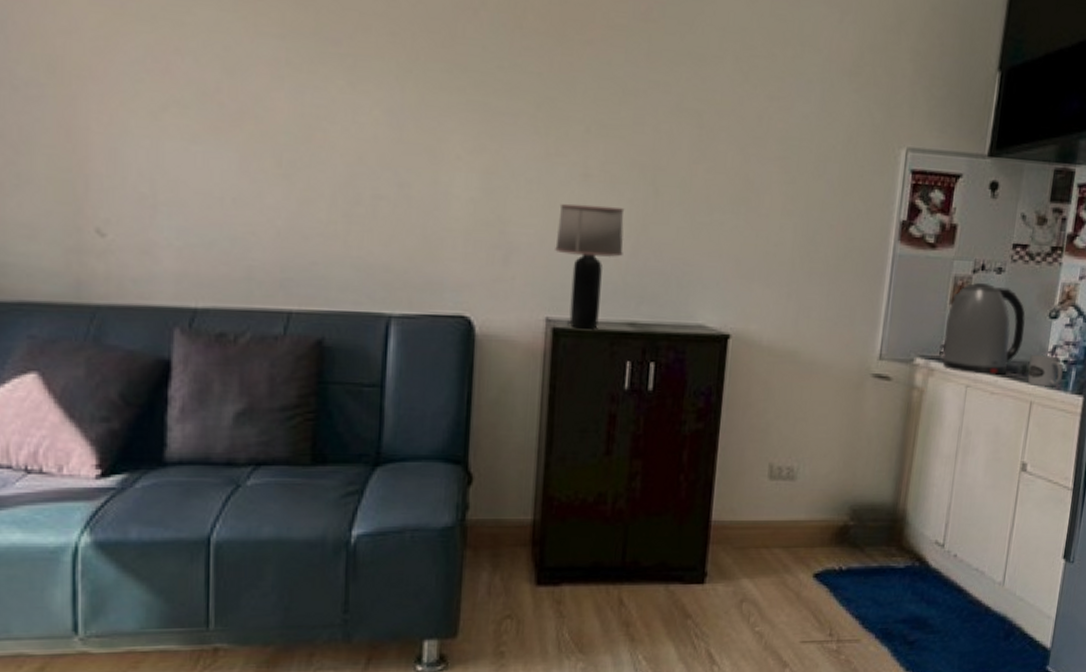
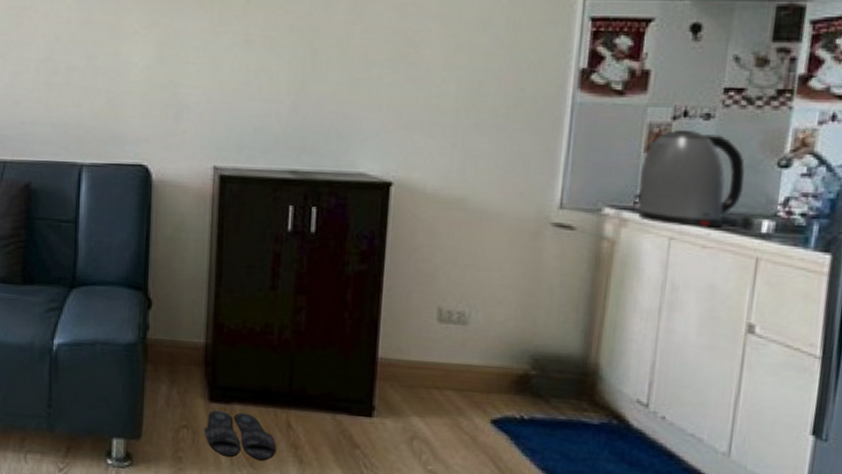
slippers: none [529,594,607,644] -> present [203,410,276,461]
table lamp: present [555,203,625,329] -> none [220,66,284,176]
mug: present [1027,355,1064,387] -> none [751,207,801,243]

